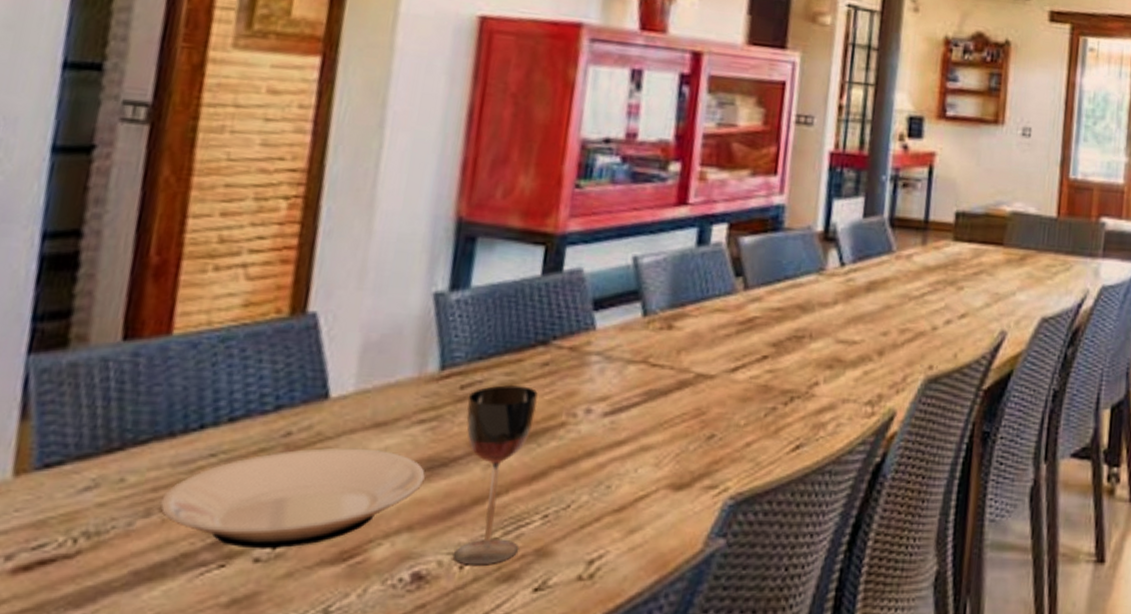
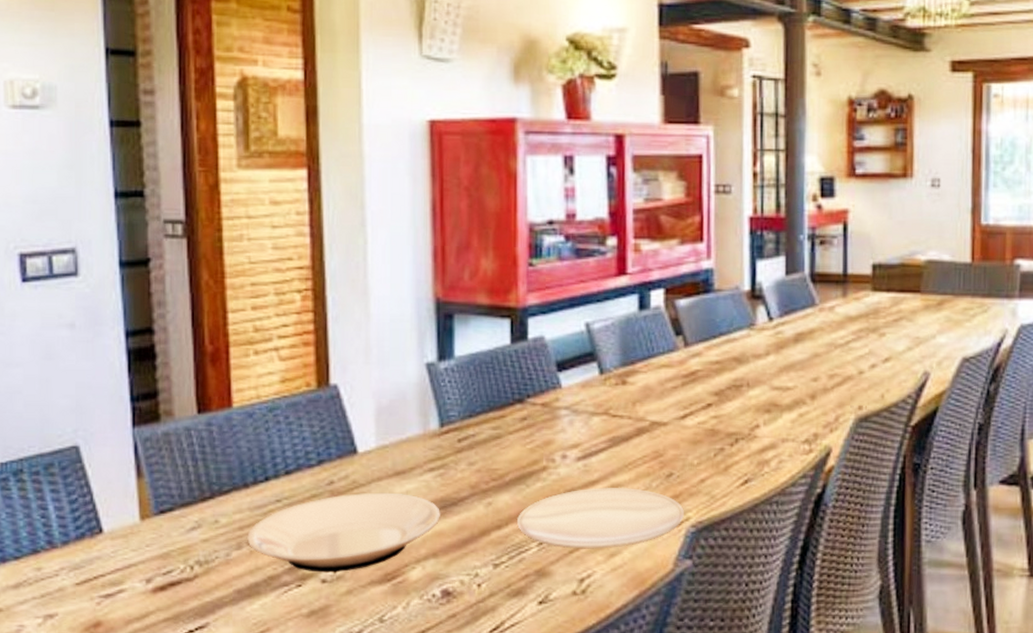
wineglass: present [453,384,538,565] -> none [465,436,523,584]
plate: none [519,448,723,524] -> present [516,487,684,549]

